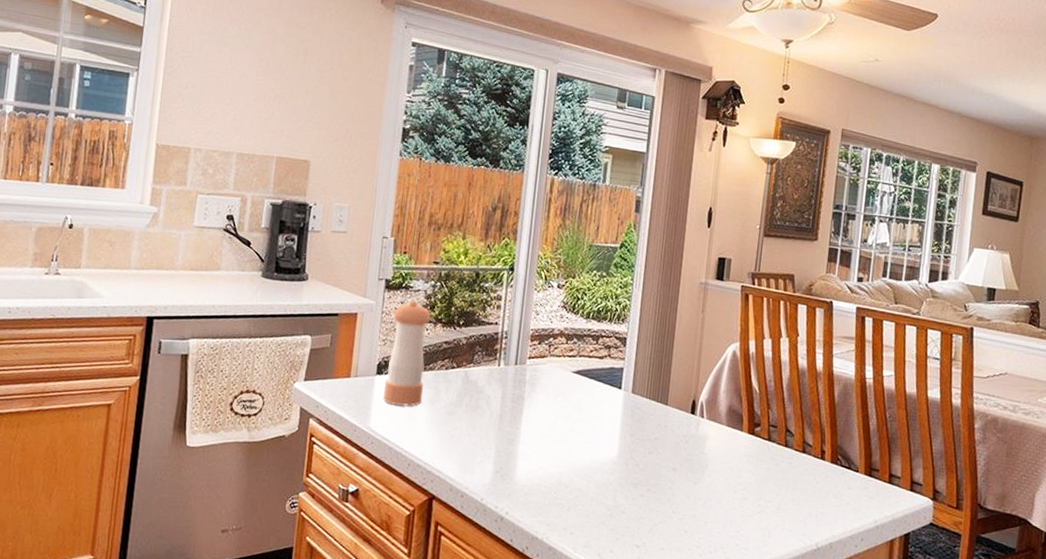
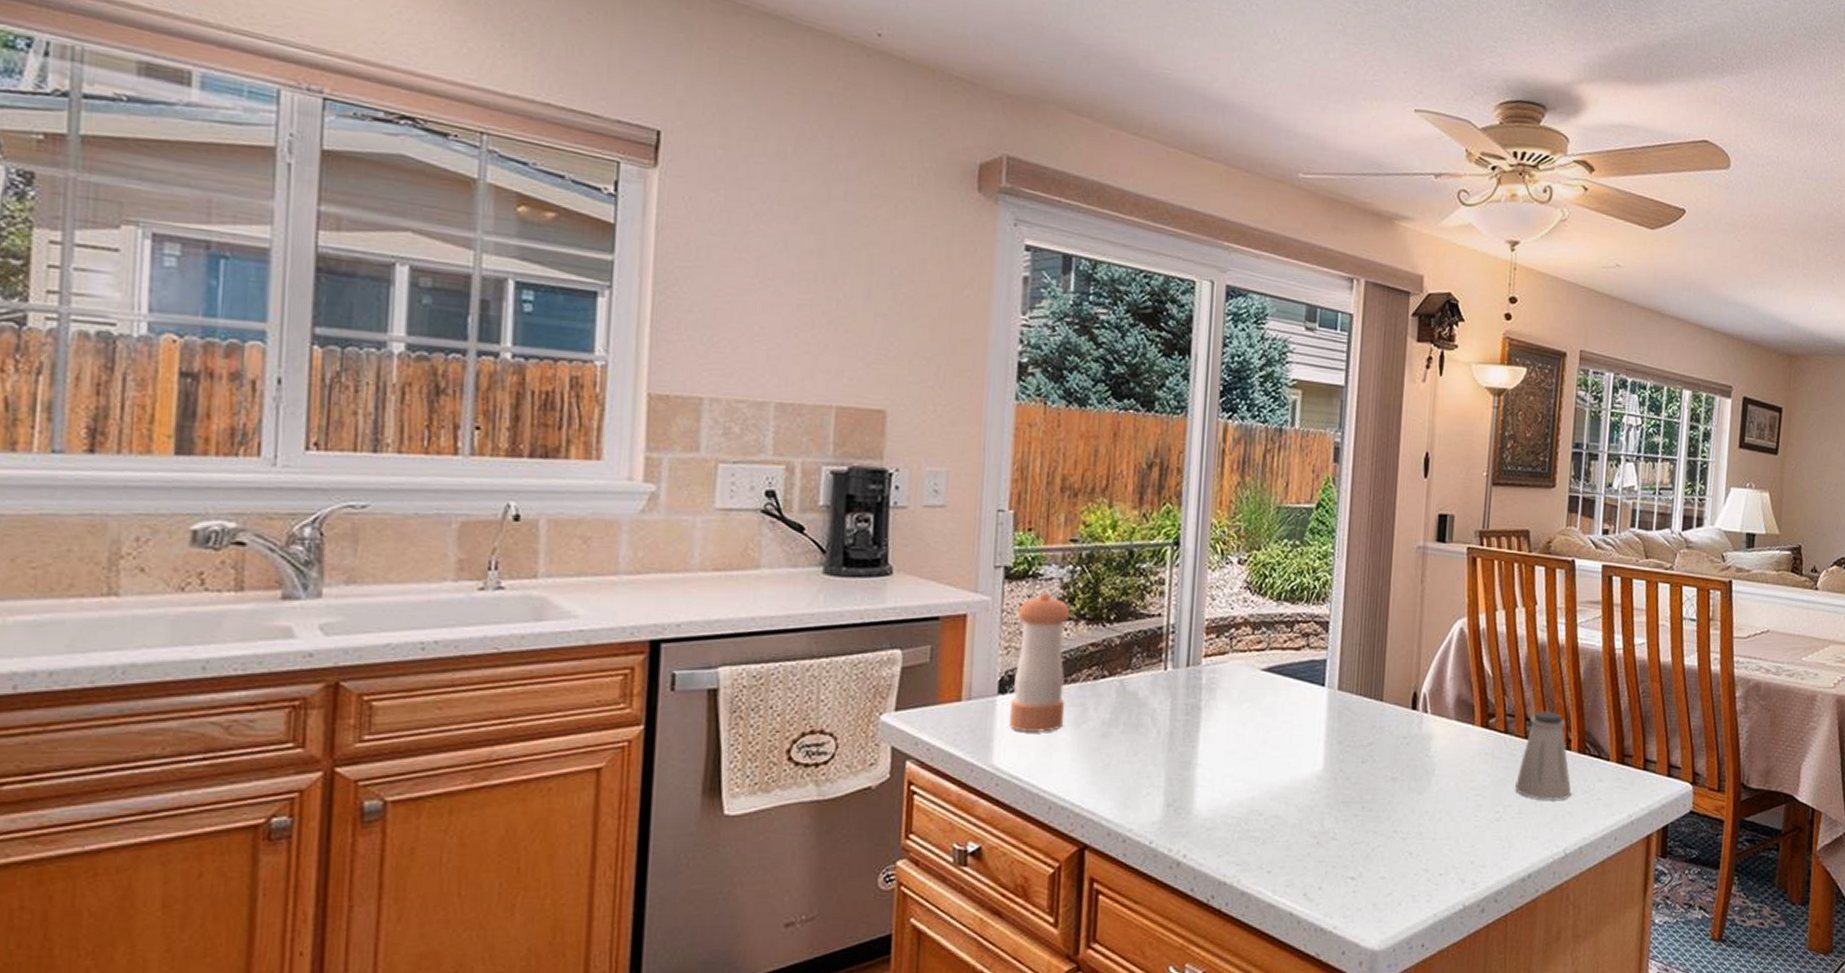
saltshaker: none [775,425,824,502] -> present [1514,711,1572,800]

